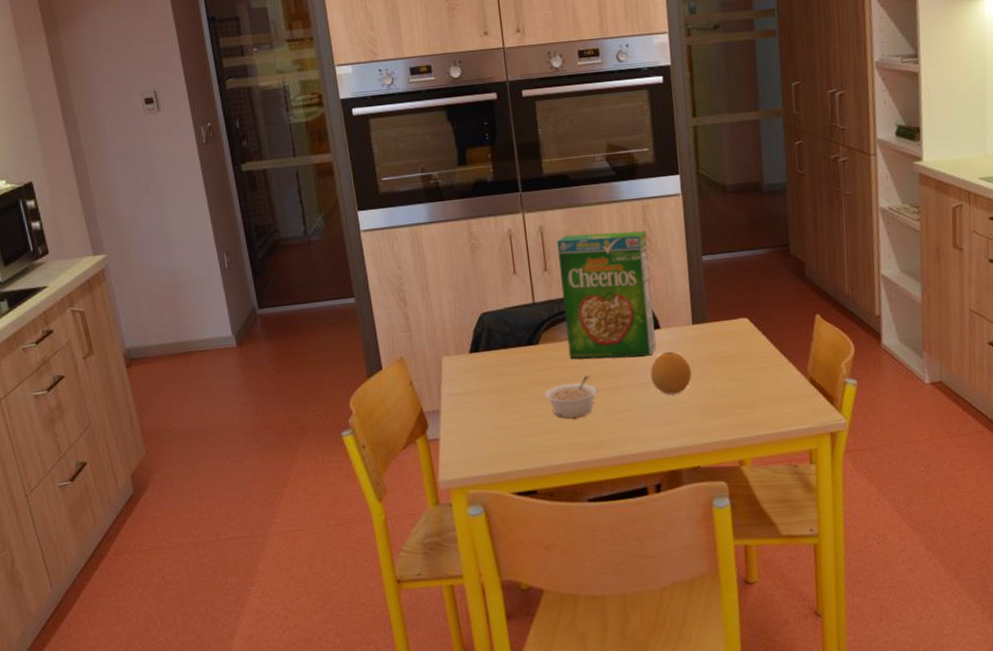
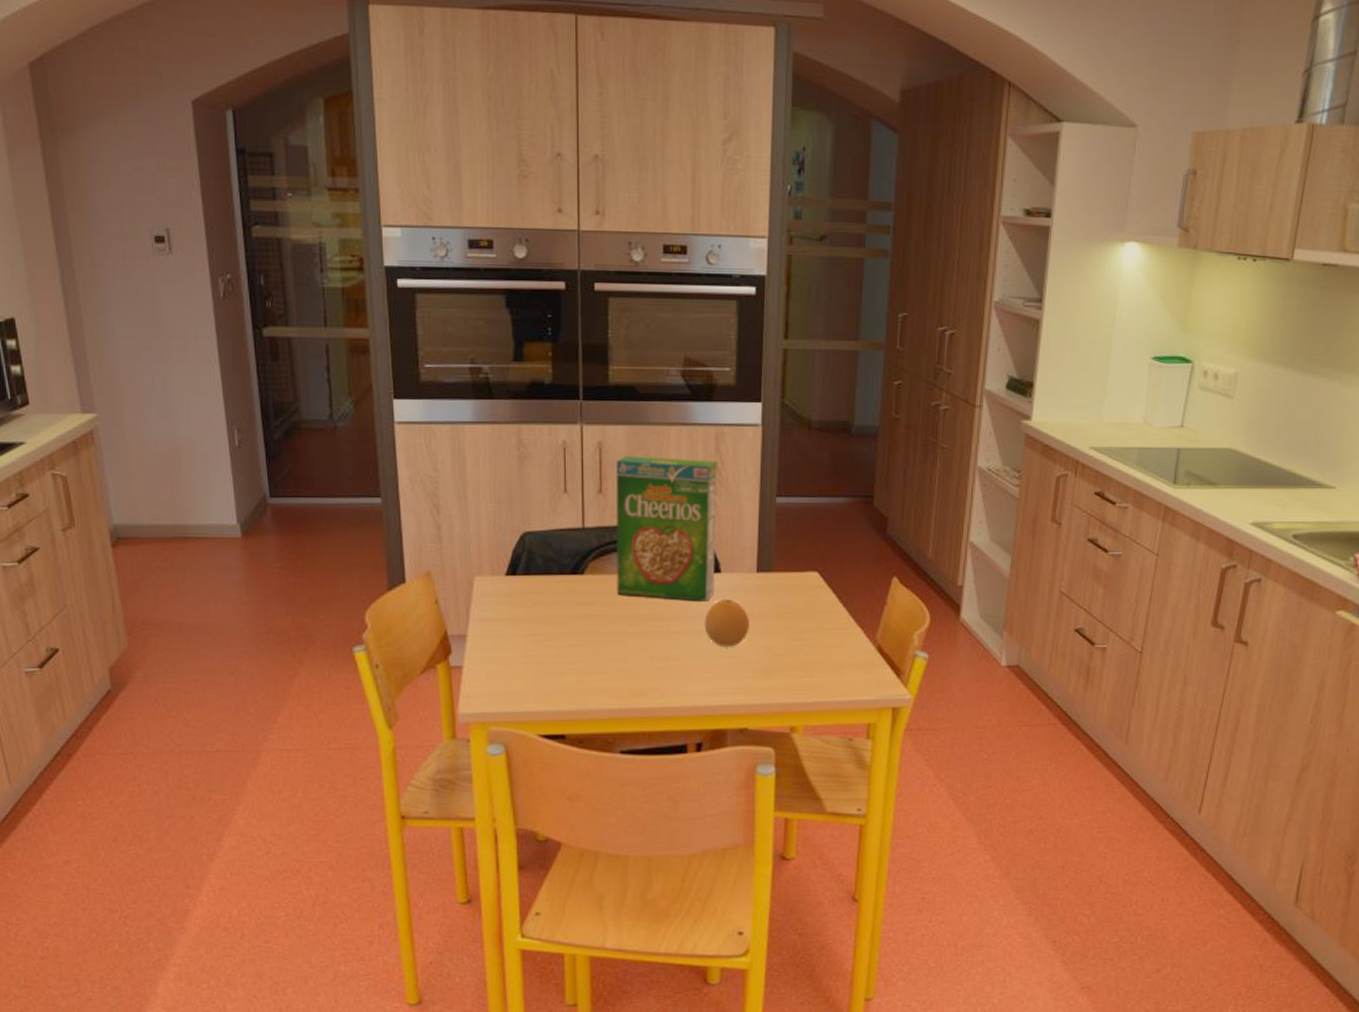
legume: present [545,375,599,419] -> none [585,615,645,661]

